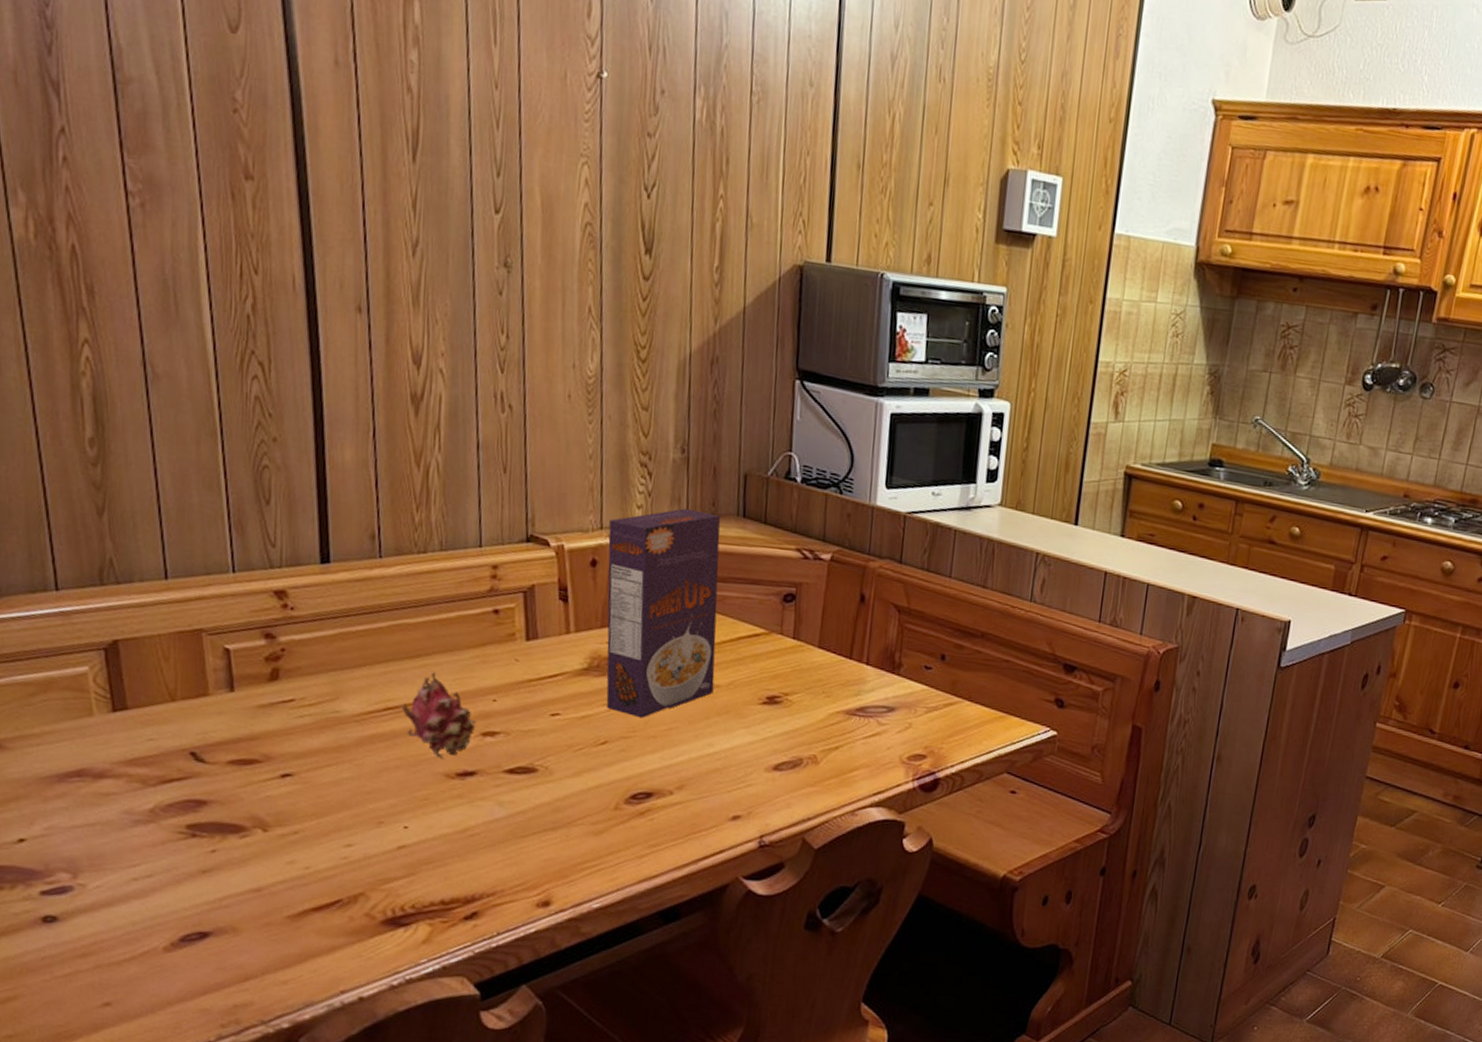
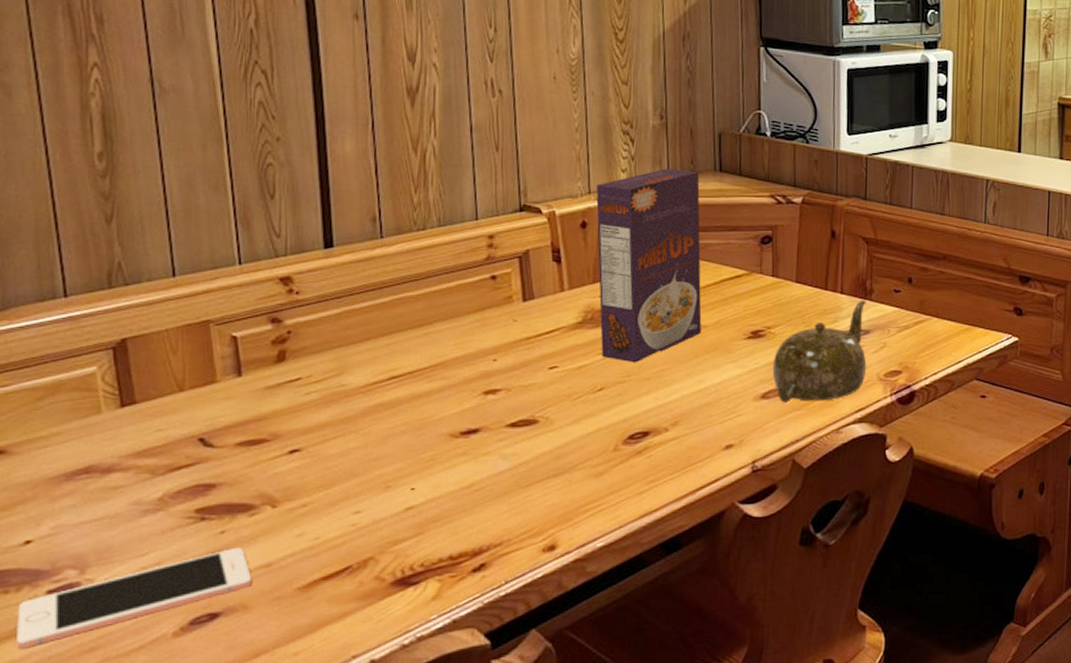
cell phone: none [12,868,242,948] -> present [17,547,251,650]
fruit: present [401,672,477,758] -> none [405,339,479,420]
teapot: none [787,673,893,779] -> present [772,300,867,403]

